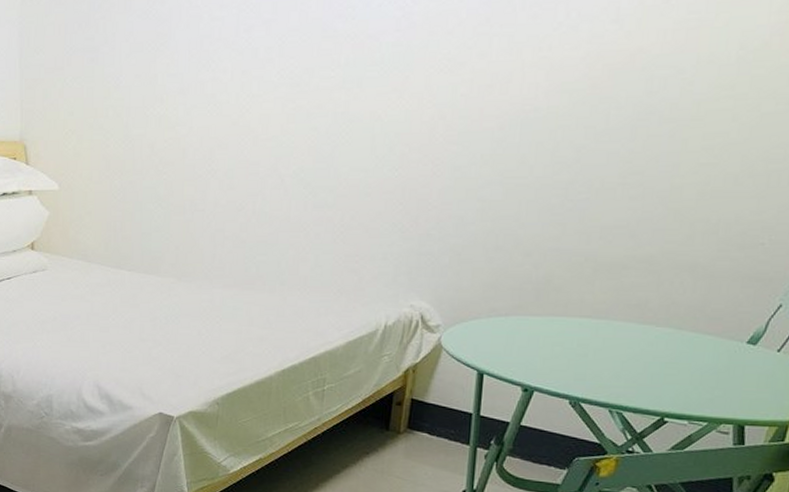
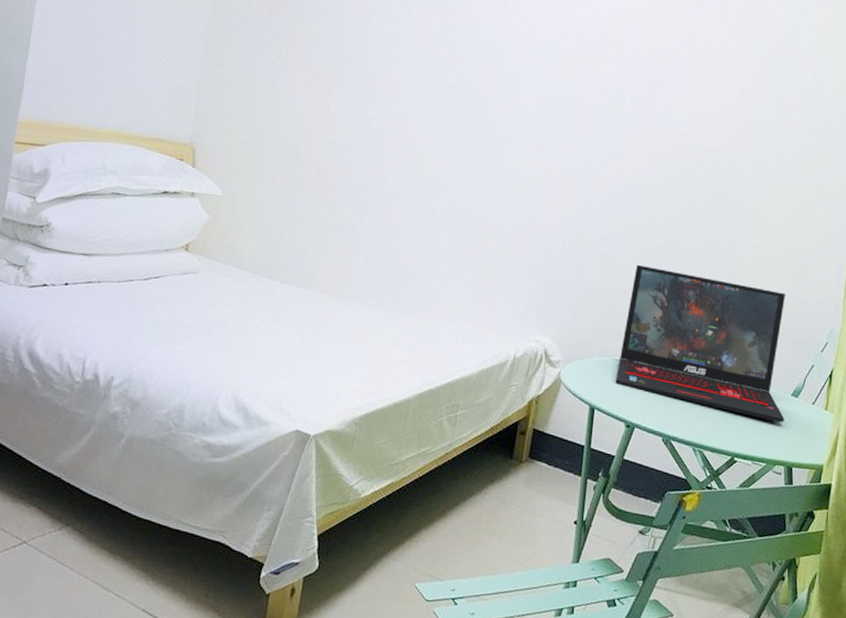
laptop: none [509,207,745,376] -> present [615,264,786,423]

